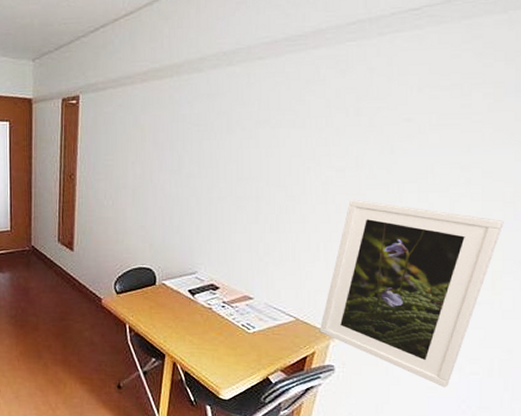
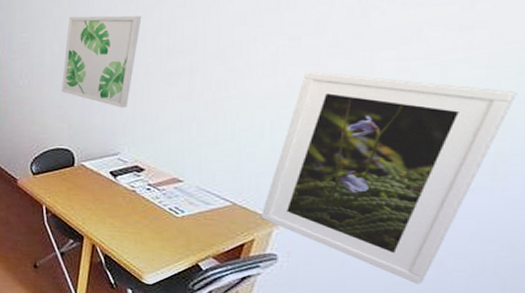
wall art: none [143,142,214,229] -> present [61,15,142,108]

